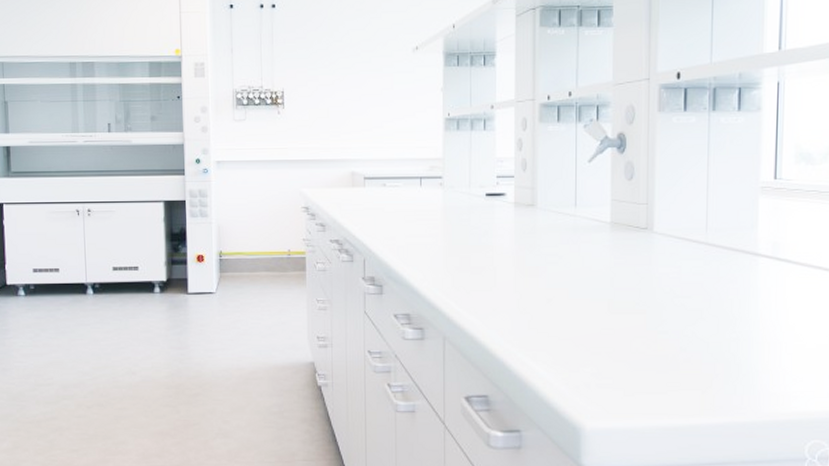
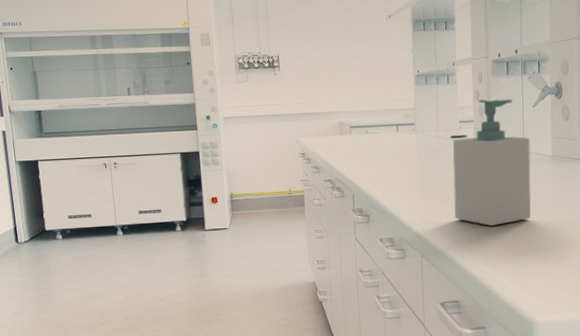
soap bottle: none [487,150,583,305] -> present [453,99,531,226]

